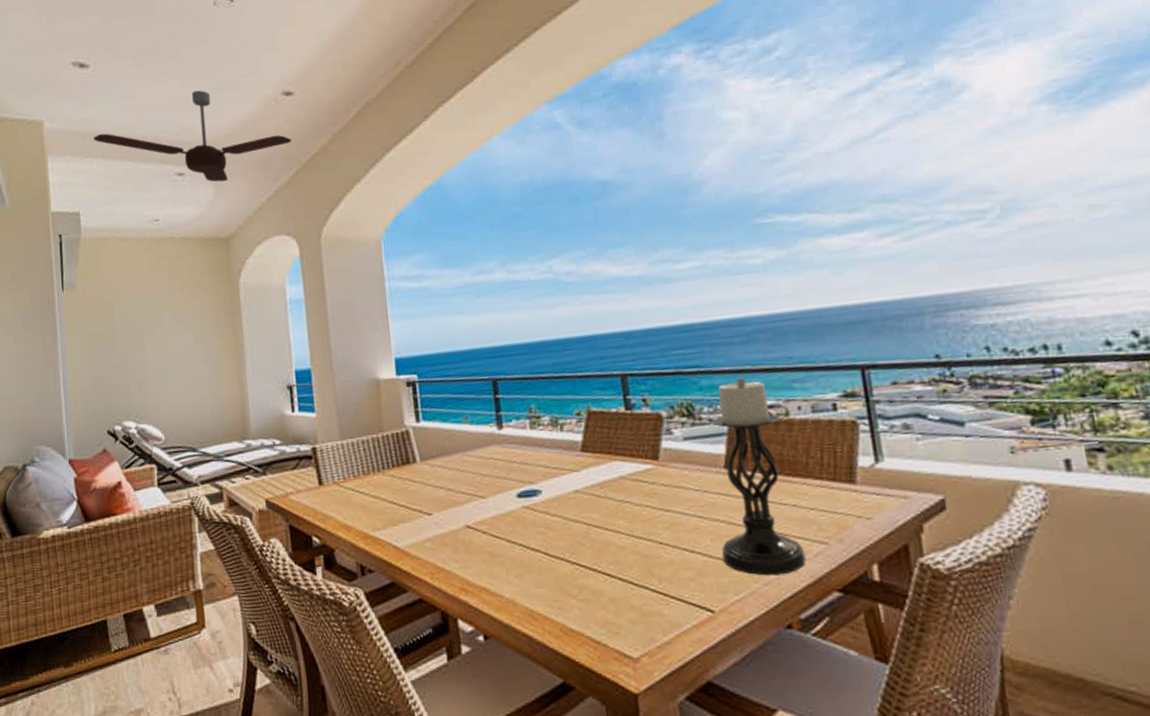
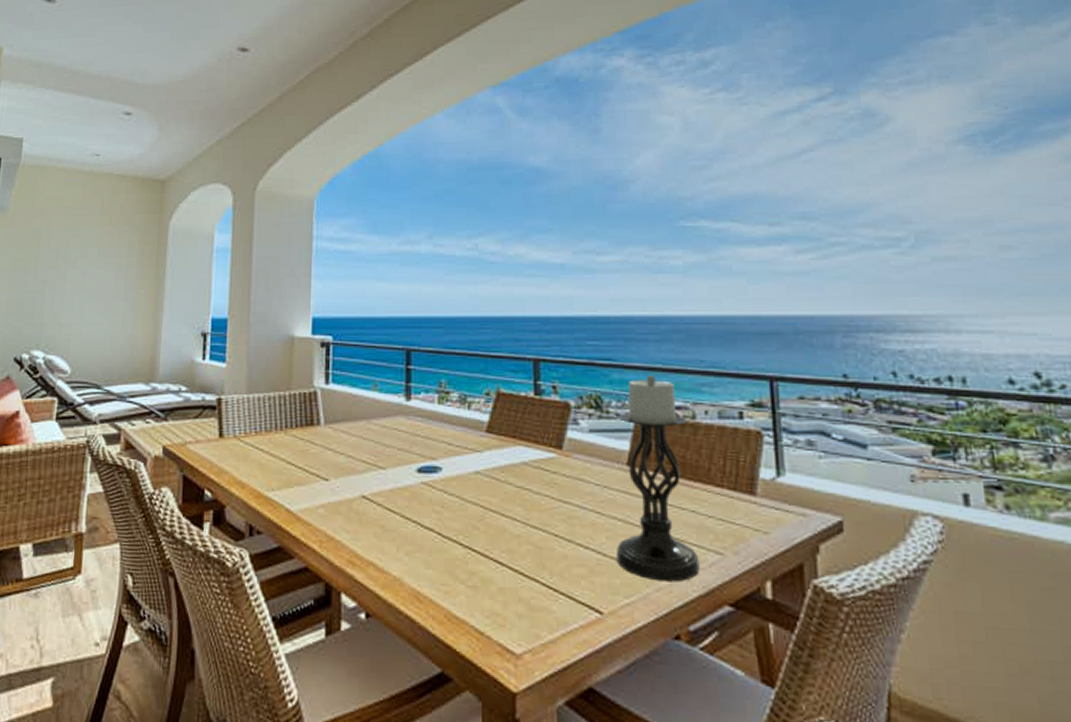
ceiling fan: present [93,90,292,182] -> none [48,36,241,125]

